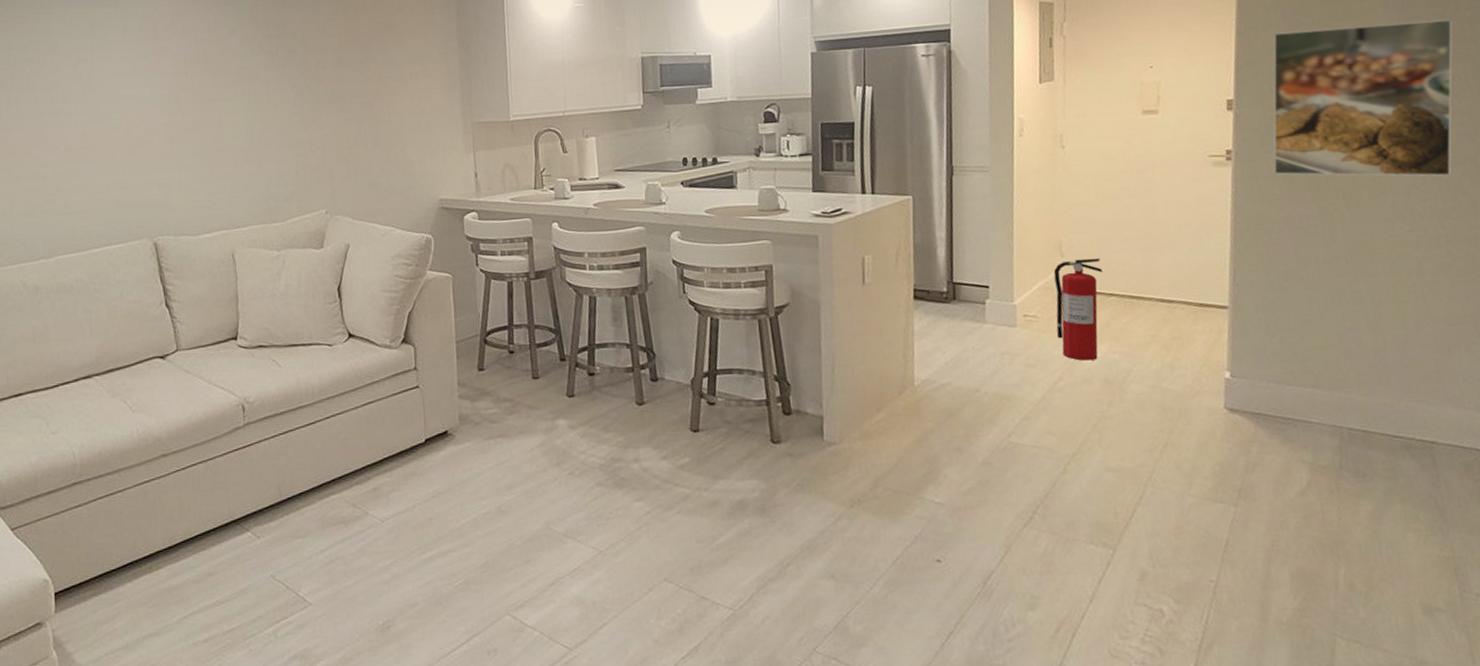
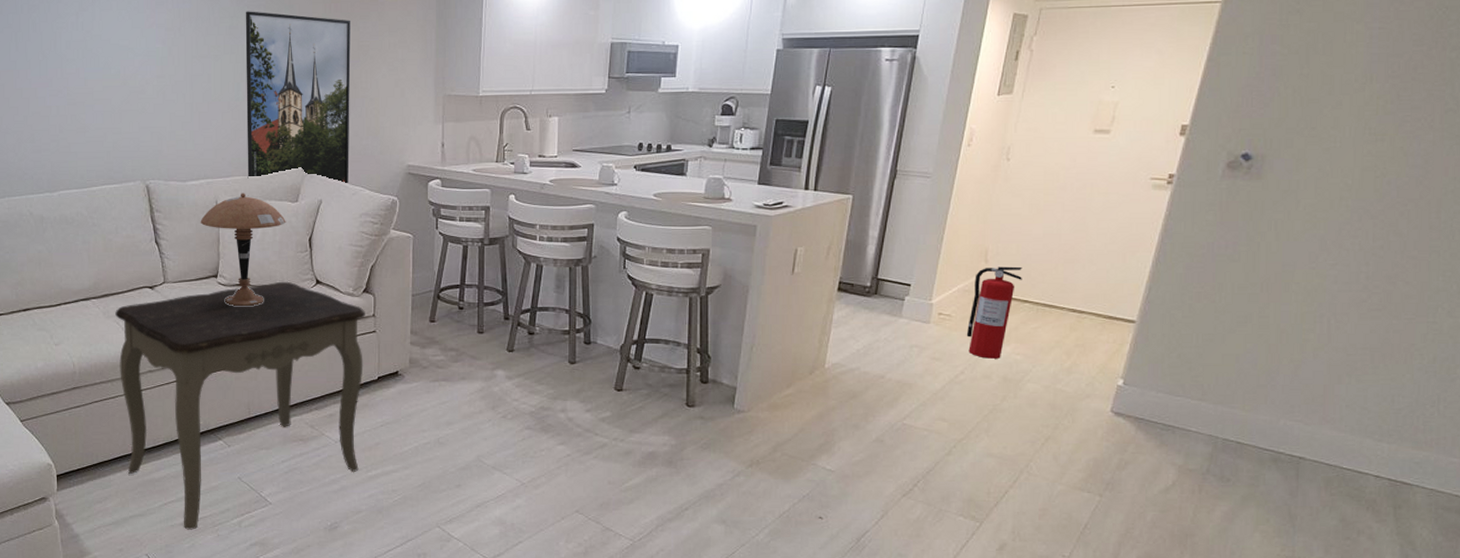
side table: none [121,337,411,647] -> present [115,281,365,530]
table lamp: none [215,242,311,371] -> present [200,193,286,307]
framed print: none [256,50,377,227] -> present [245,11,351,183]
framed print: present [1273,19,1453,177] -> none [1212,59,1435,216]

